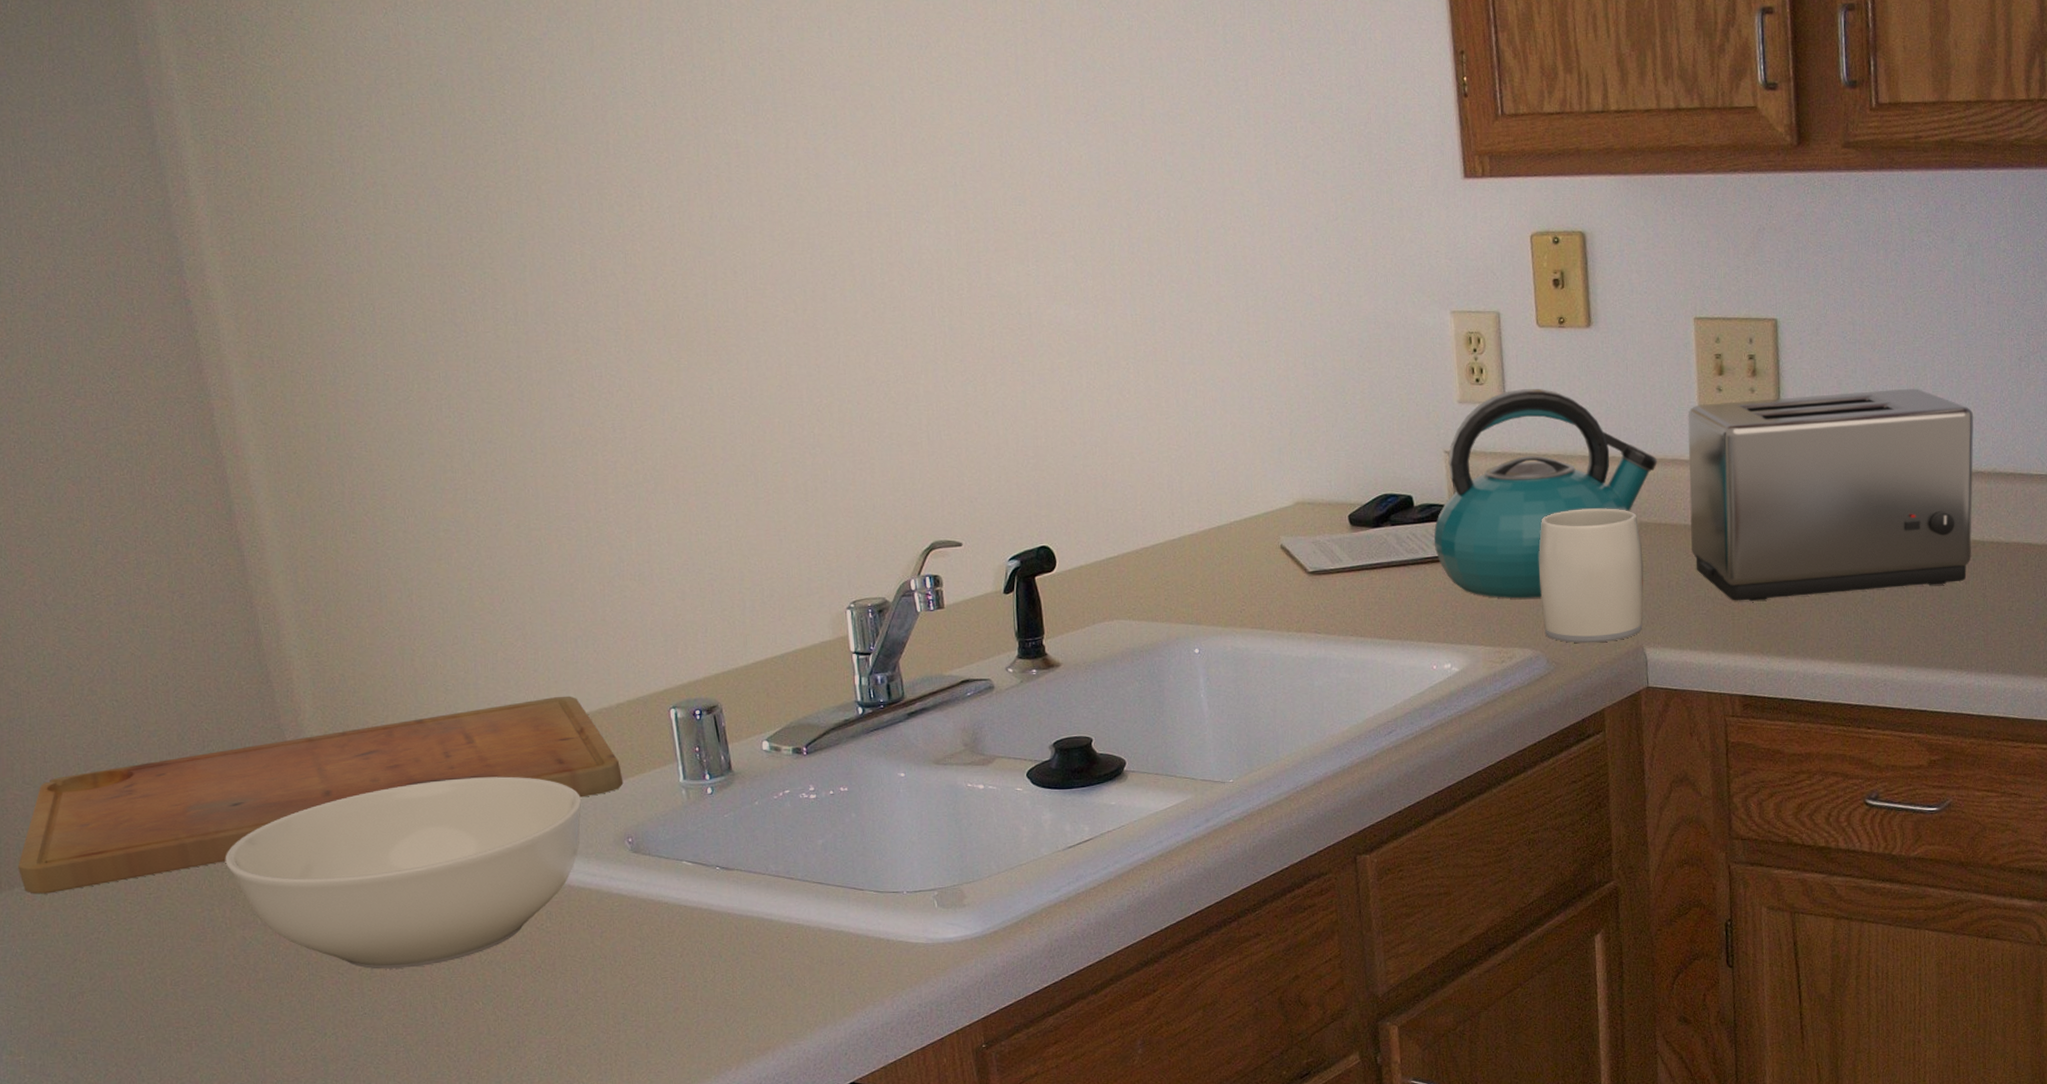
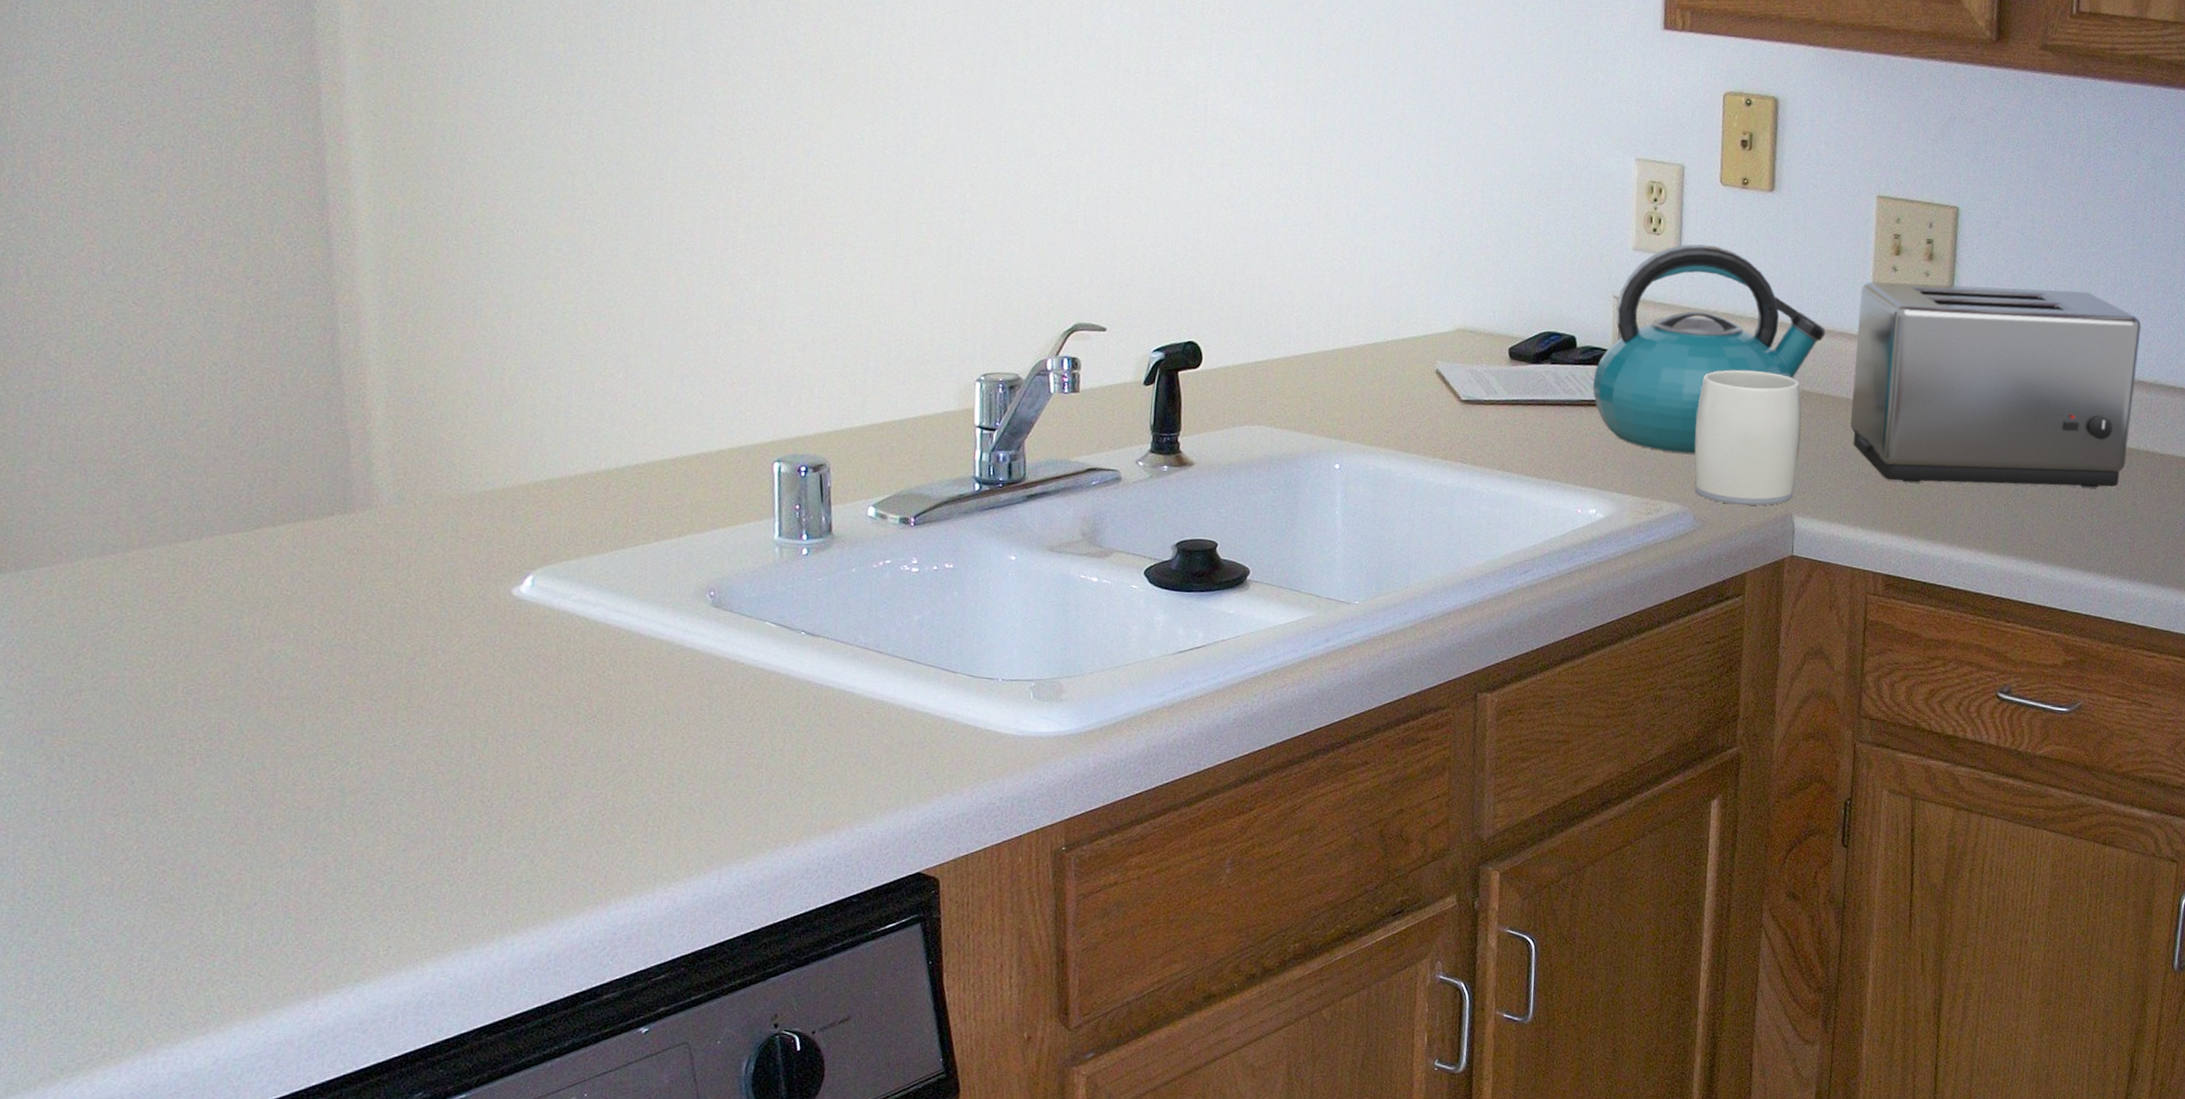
cutting board: present [18,695,624,894] -> none [28,435,713,581]
bowl: present [225,776,582,969] -> none [262,508,666,703]

